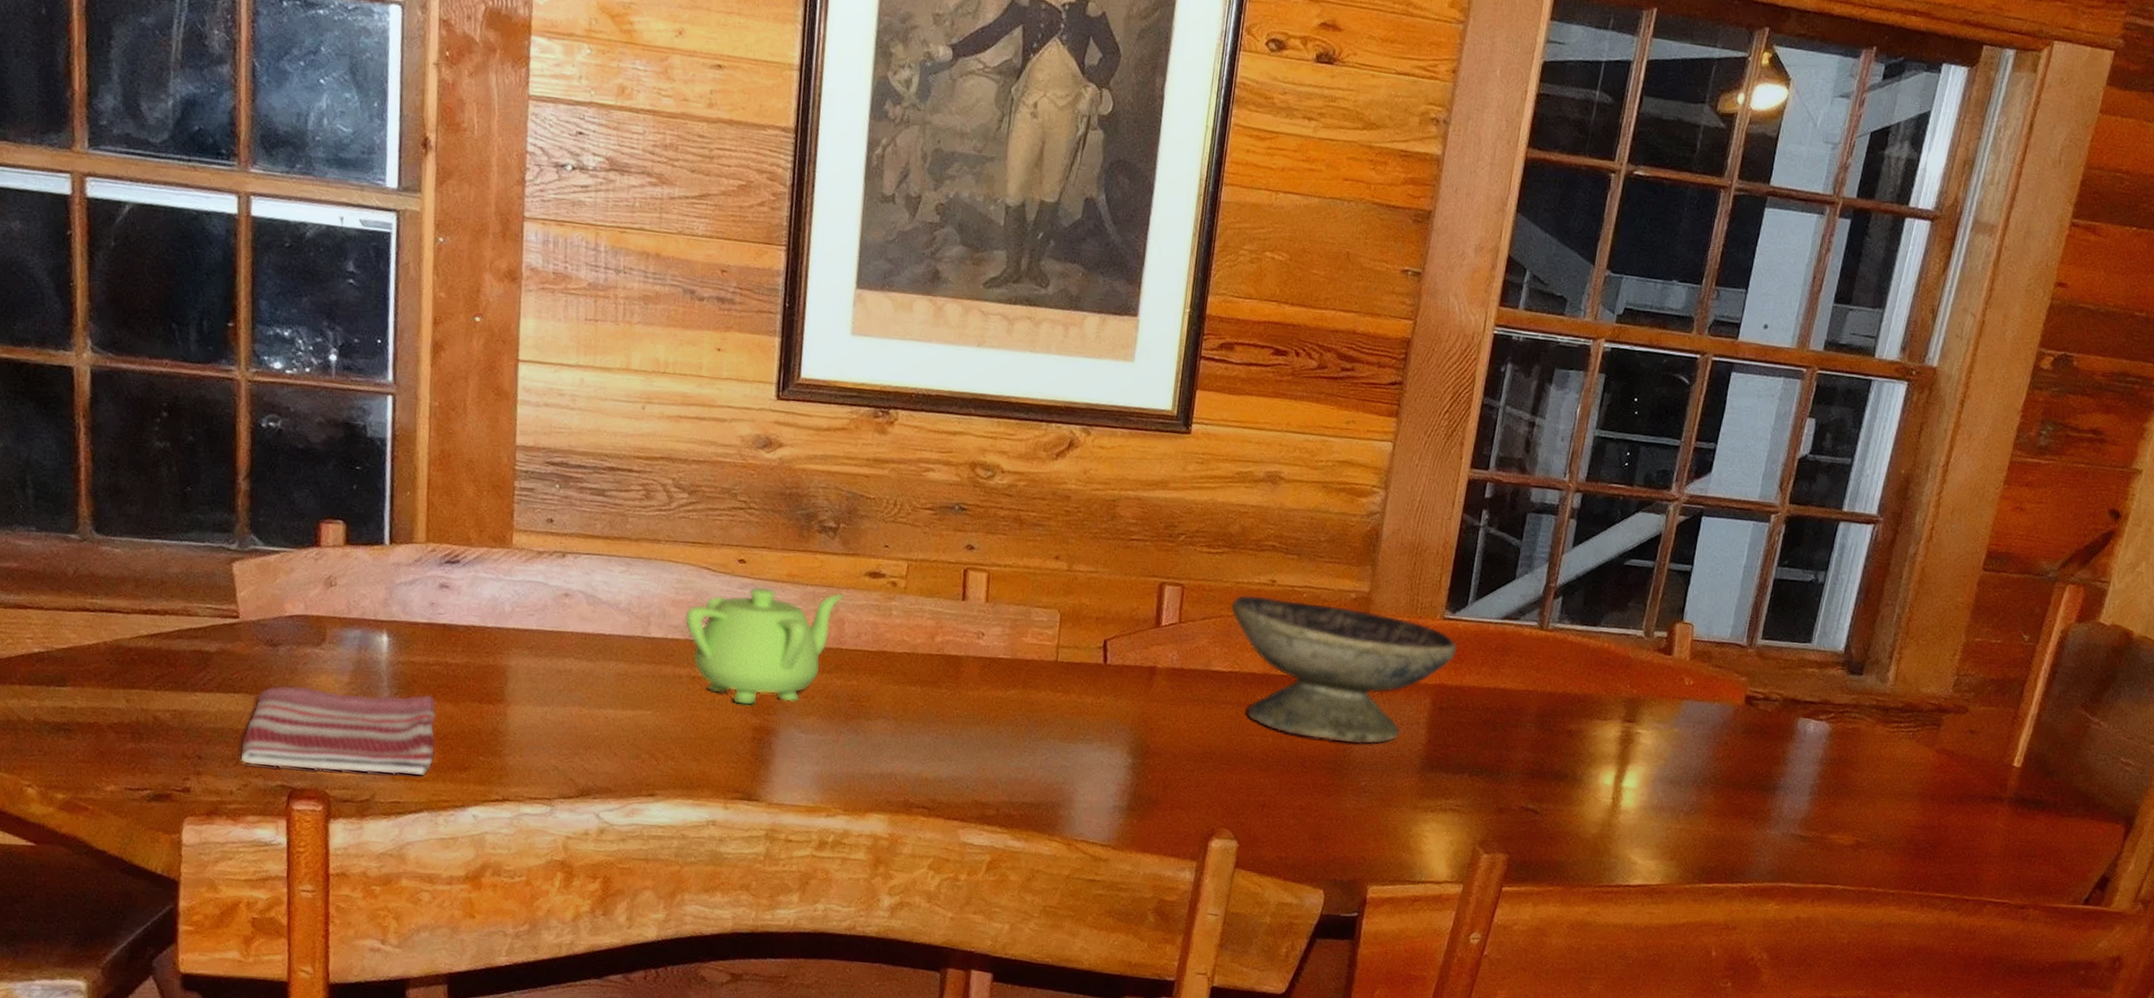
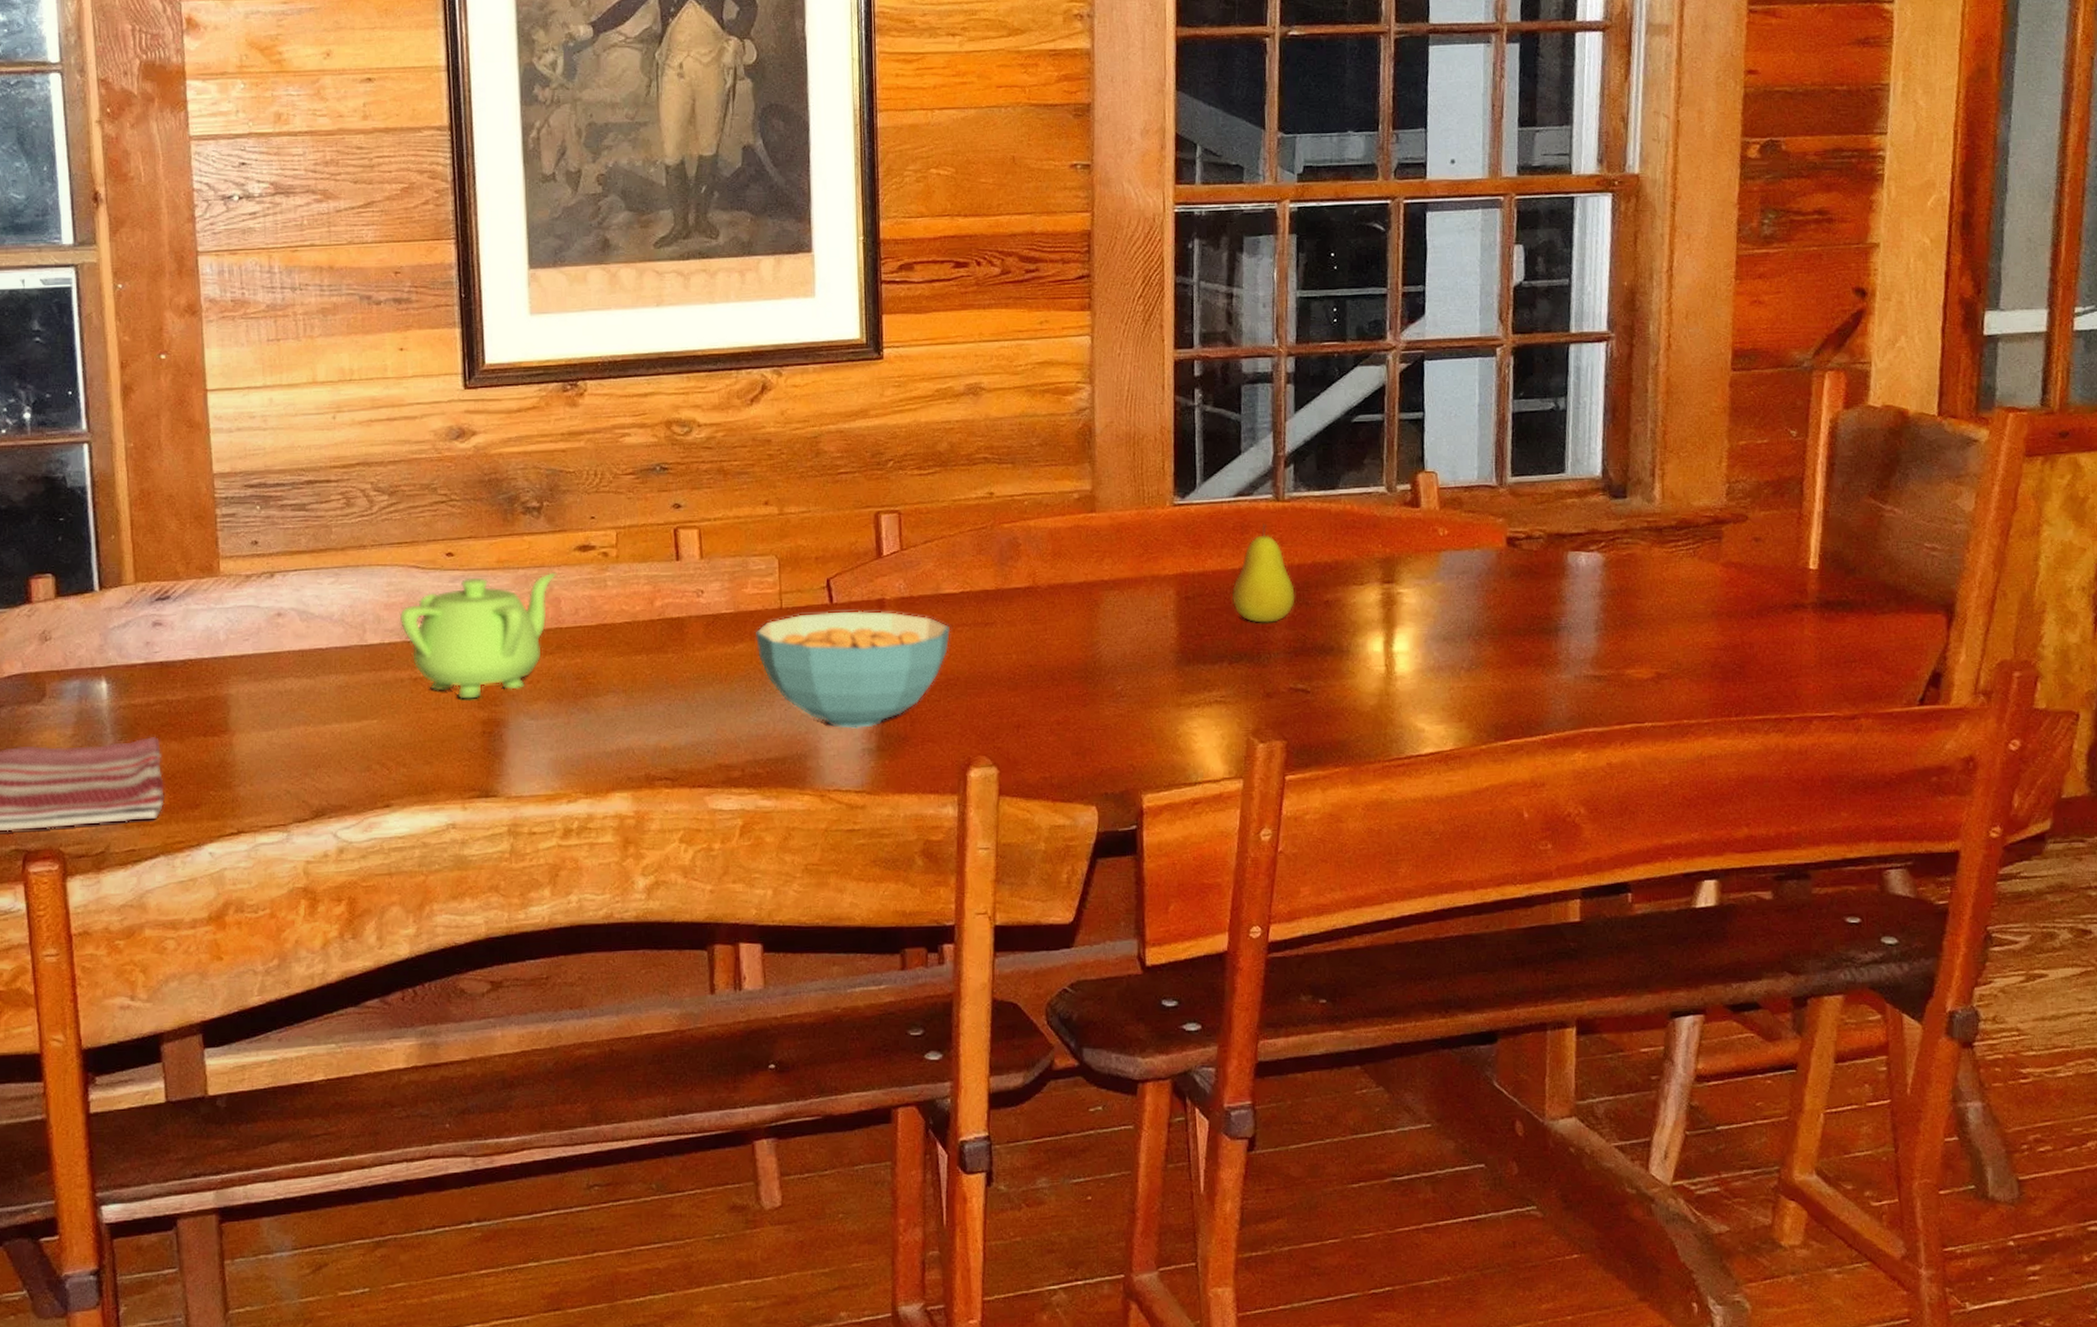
cereal bowl: none [1027,669,1215,788] -> present [756,611,951,729]
decorative bowl: present [1231,595,1457,744] -> none [952,509,1193,648]
fruit: none [1482,649,1543,744] -> present [1231,523,1295,623]

